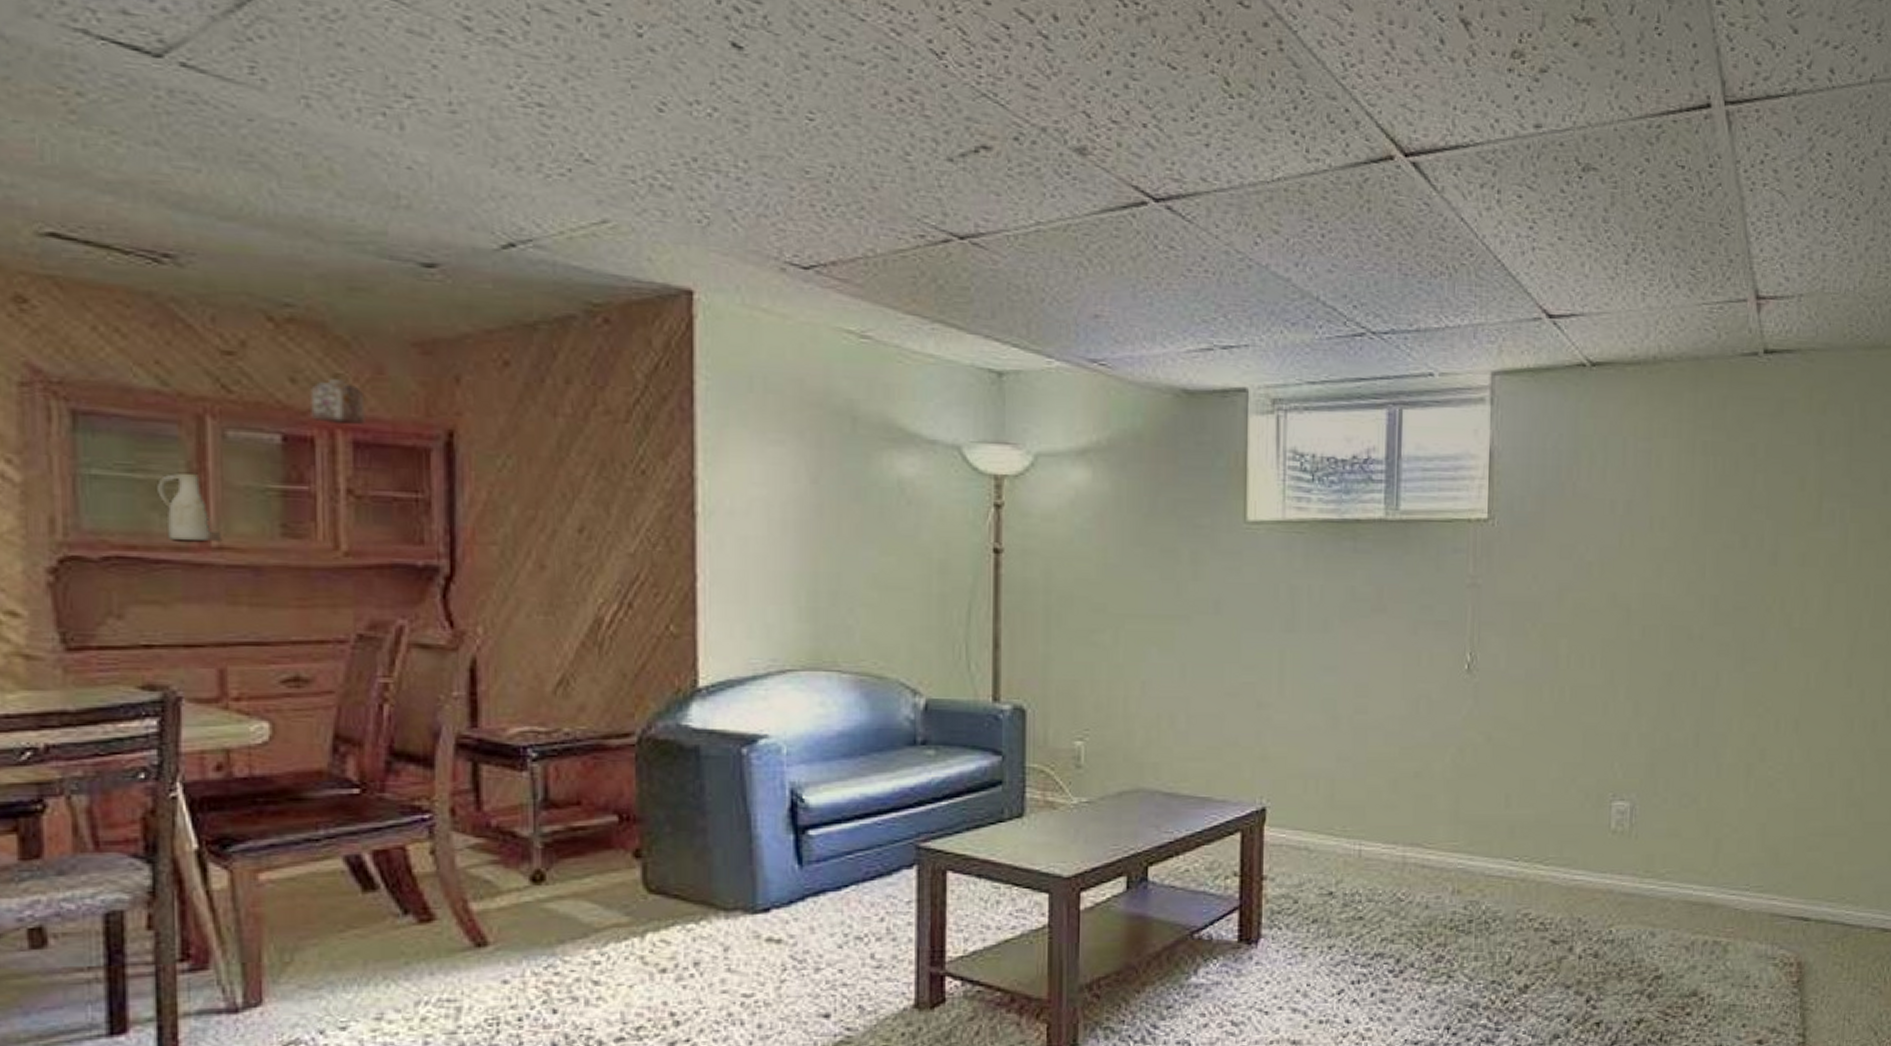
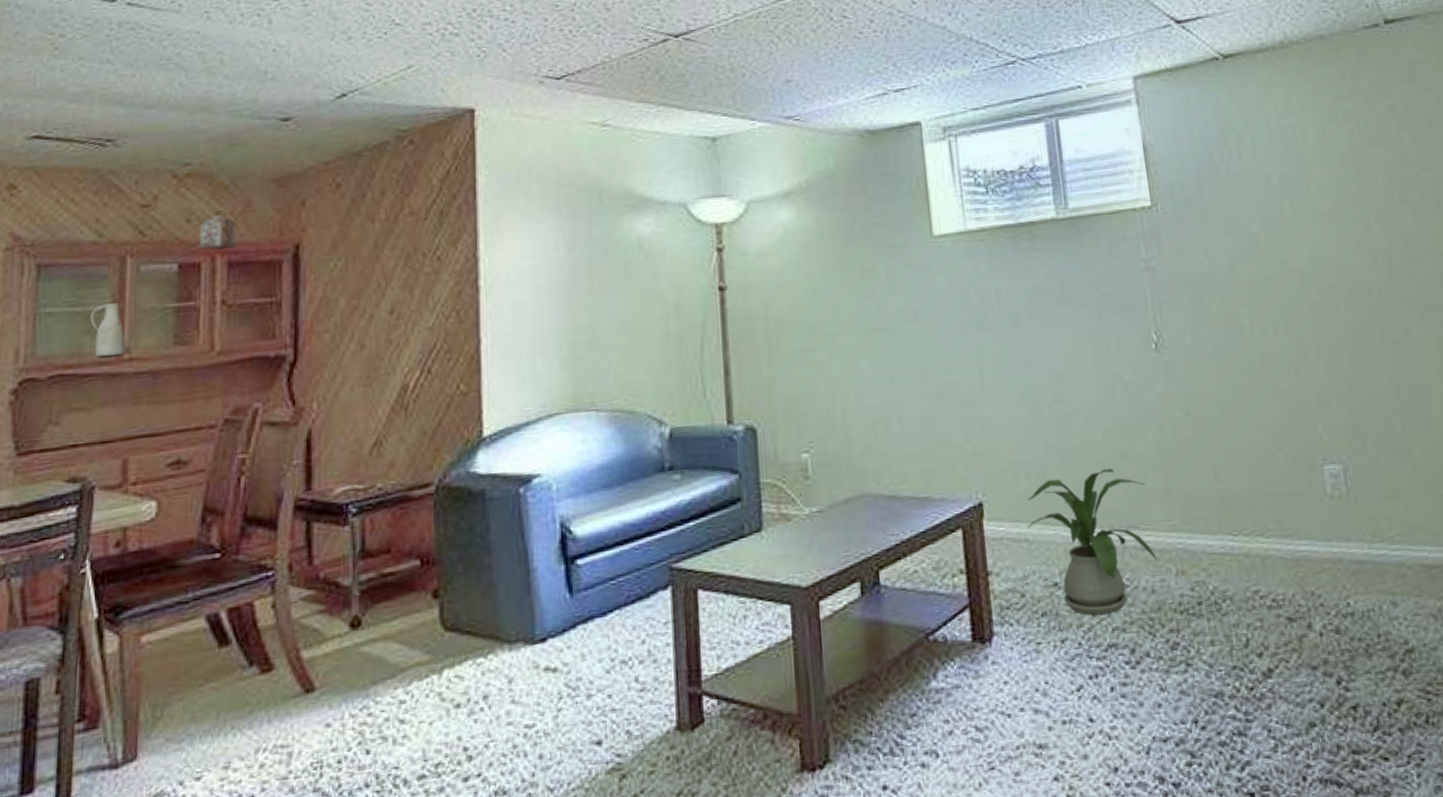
house plant: none [1308,785,1436,926] -> present [1026,468,1157,616]

